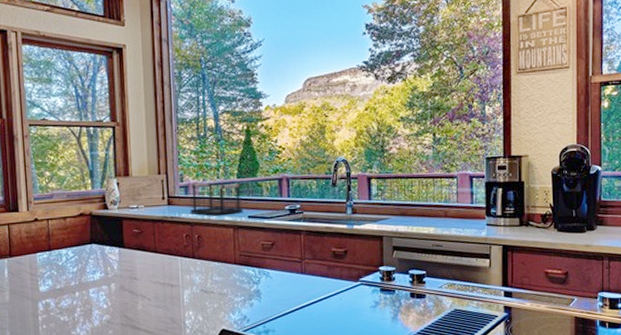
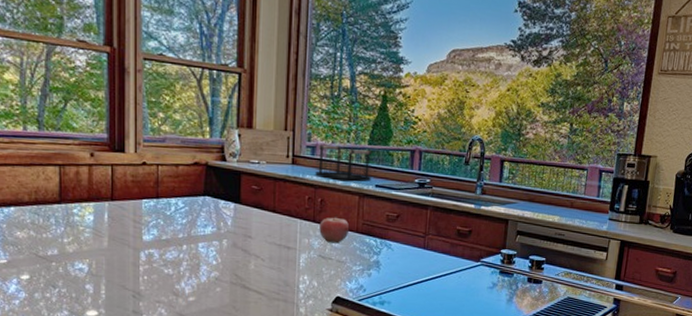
fruit: none [199,248,228,277] -> present [319,214,350,244]

